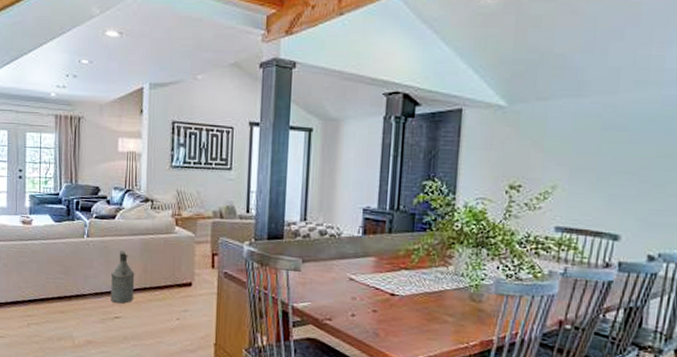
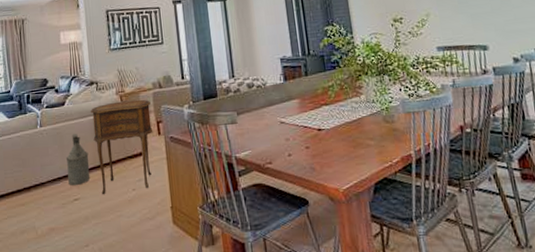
side table: none [141,224,208,321] -> present [91,99,153,195]

